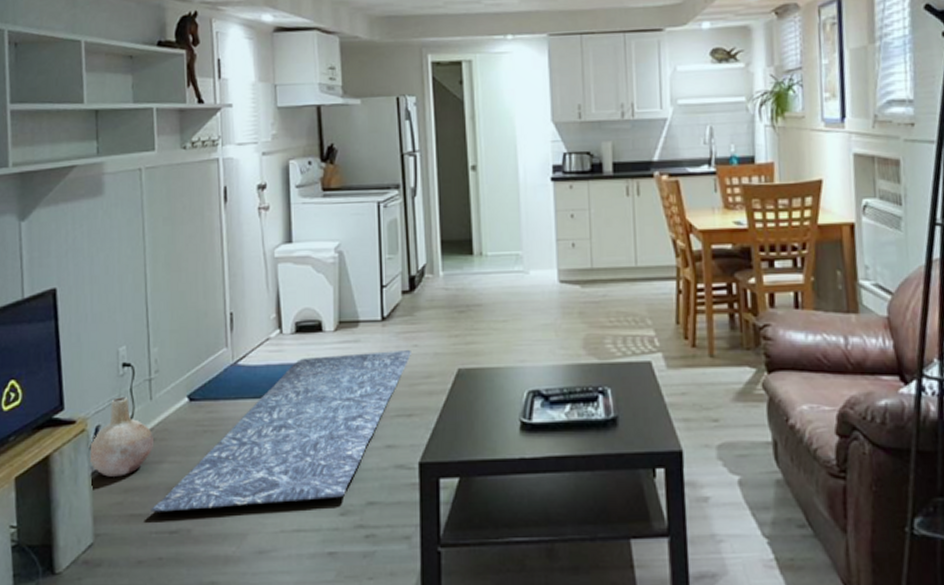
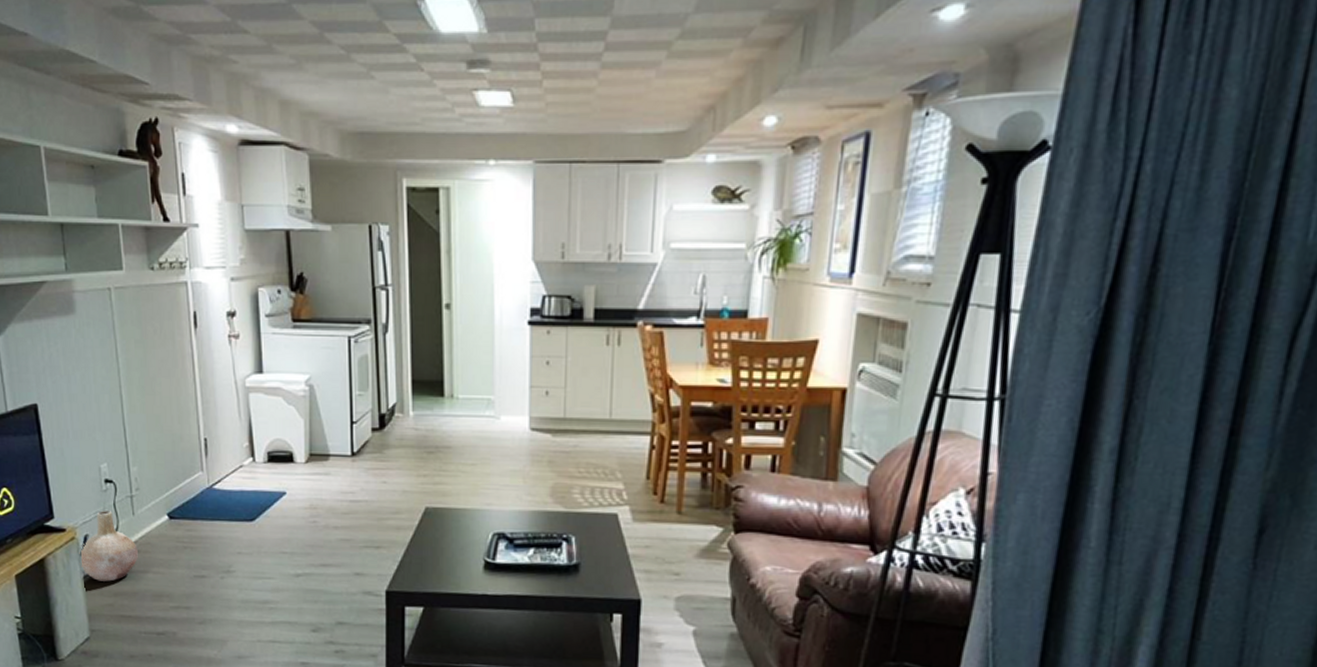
rug: present [151,350,411,512] -> none [139,485,380,617]

